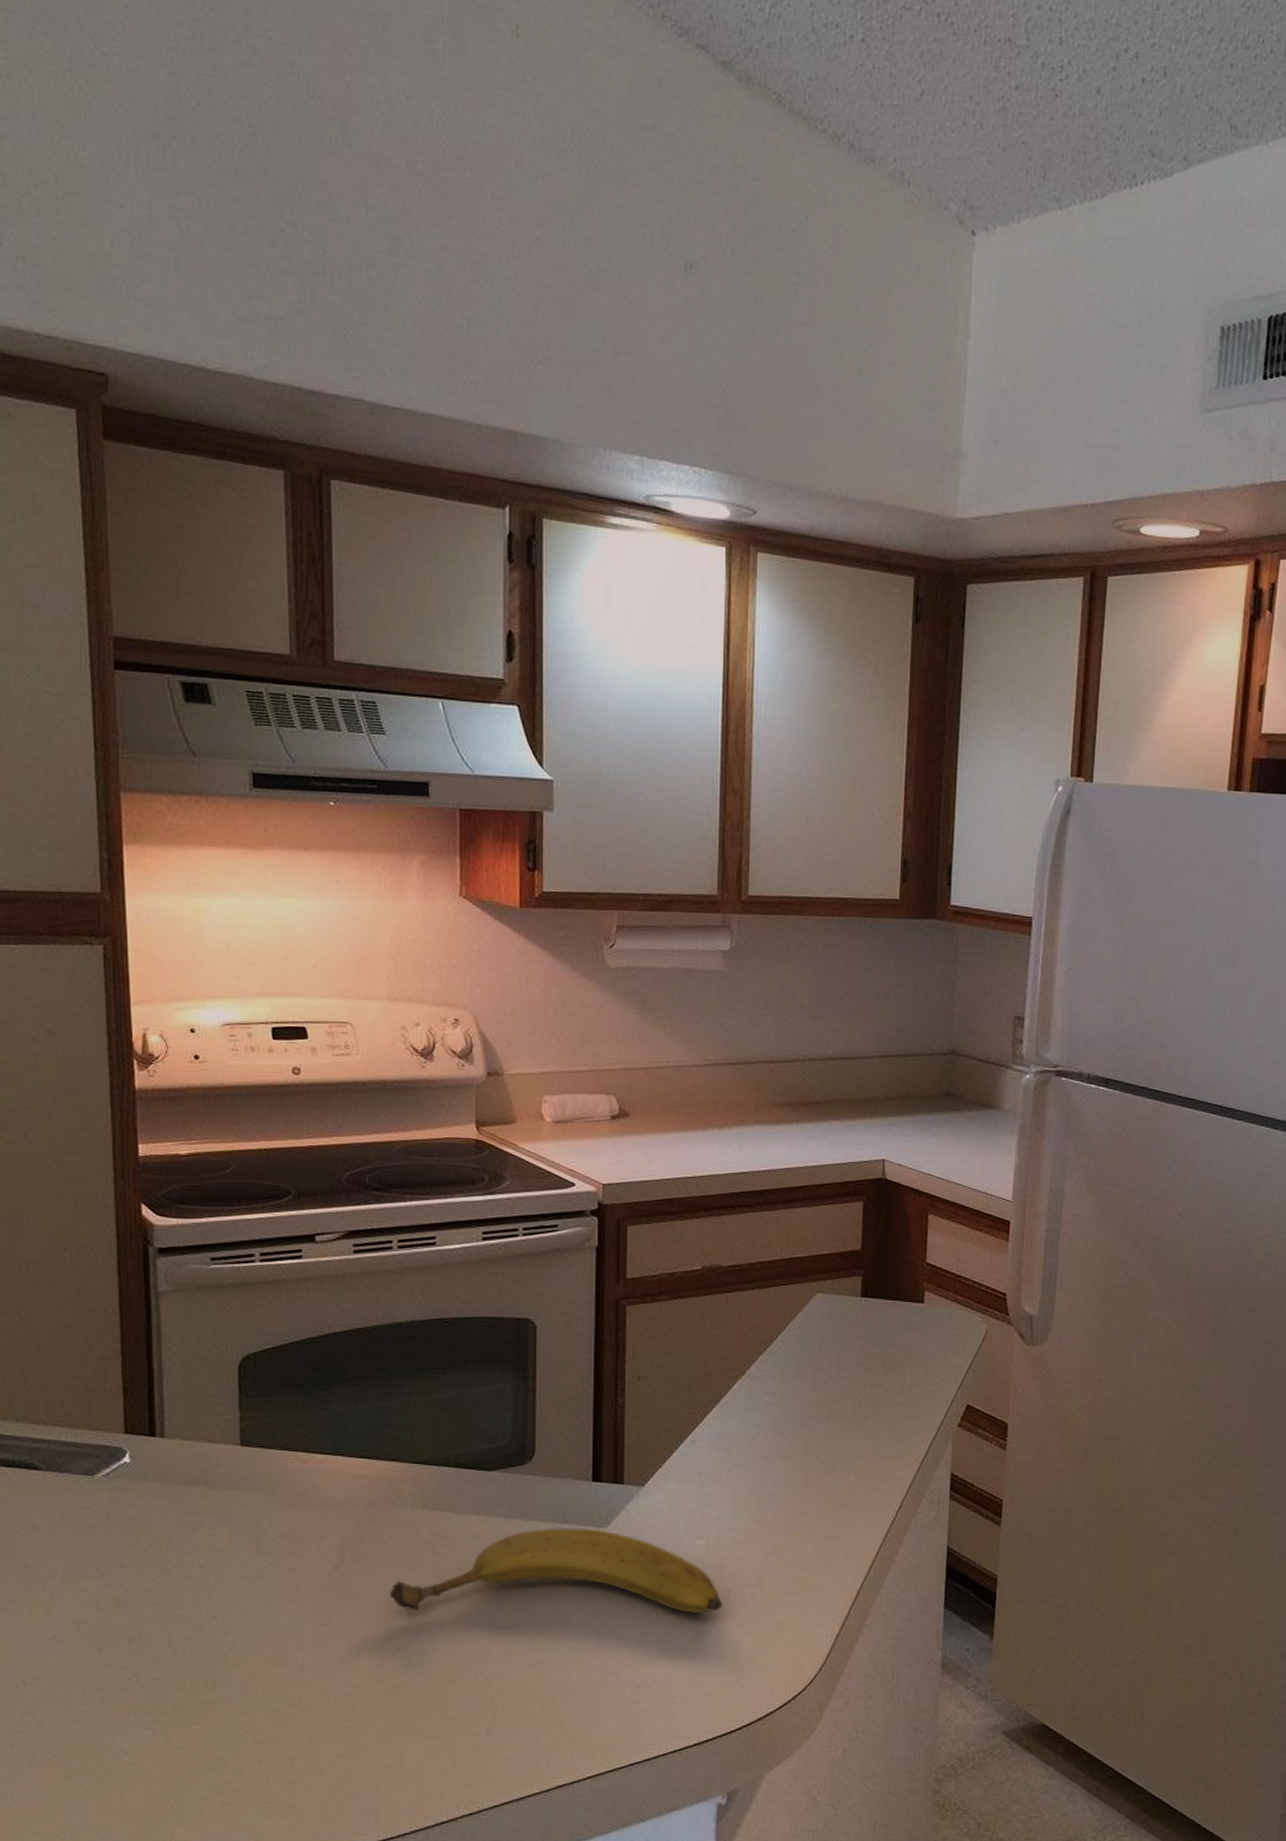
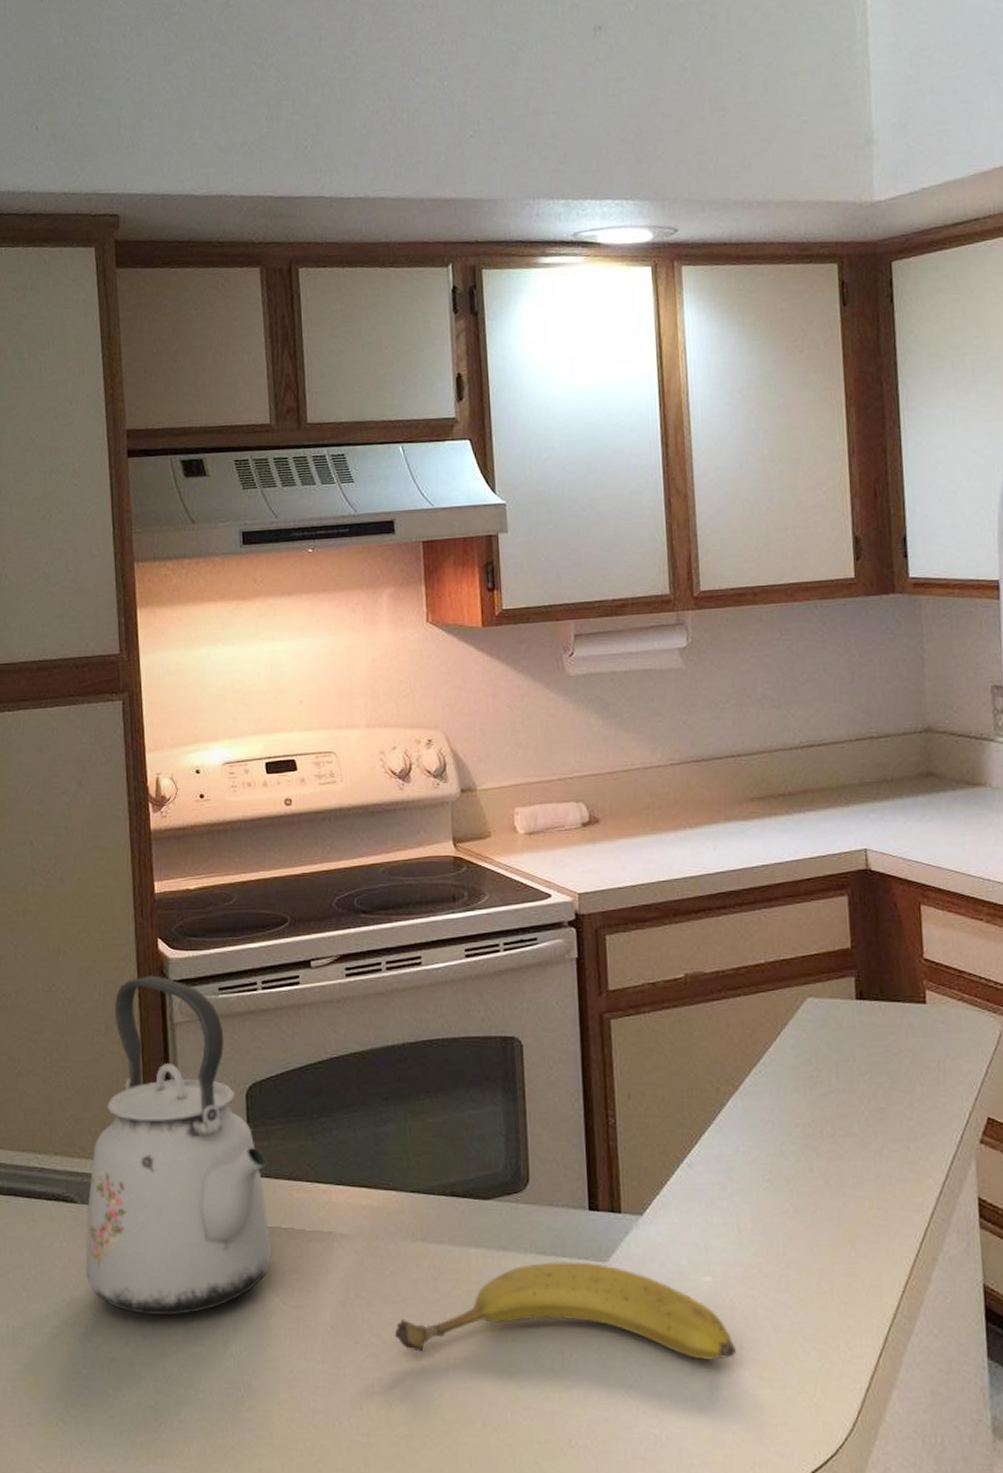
kettle: none [51,1241,262,1580] -> present [86,975,272,1316]

